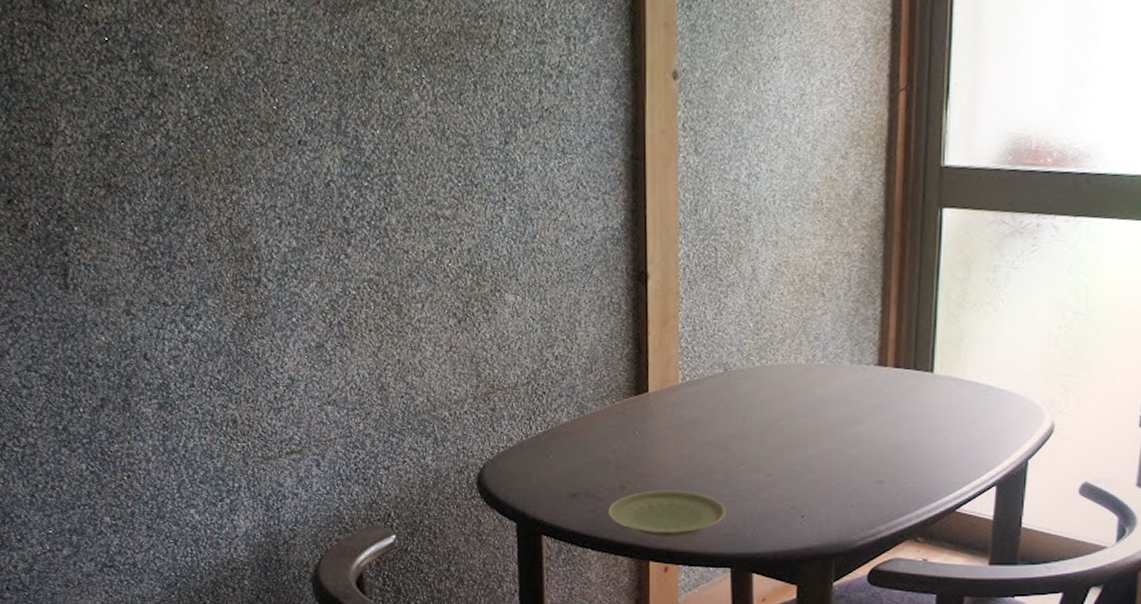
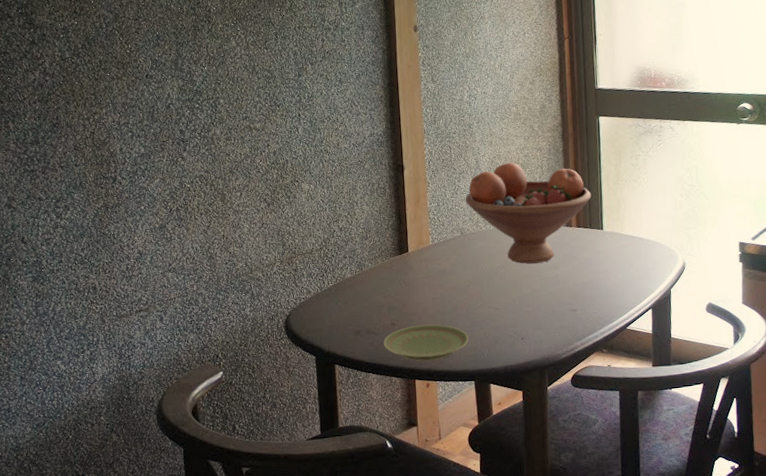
fruit bowl: none [733,273,921,415] -> present [465,163,592,264]

